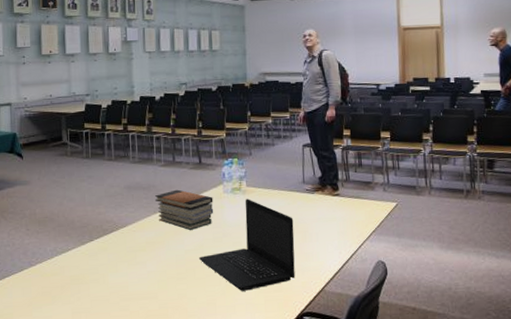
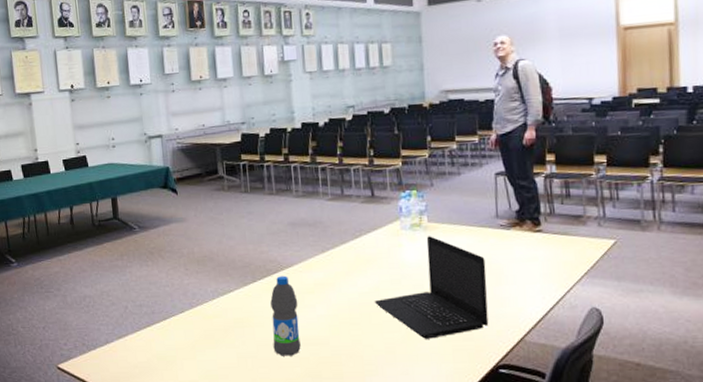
water bottle: none [105,235,132,311] -> present [270,275,301,356]
book stack: present [155,189,214,231] -> none [323,226,390,272]

